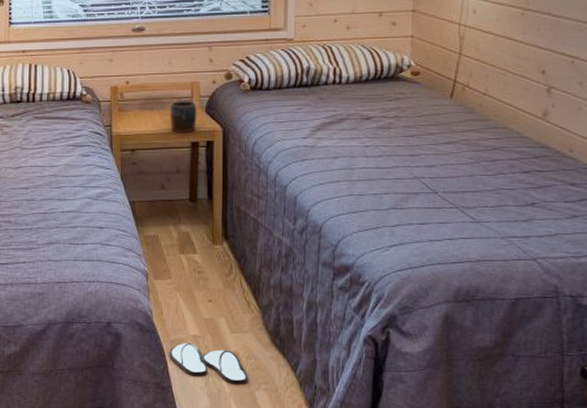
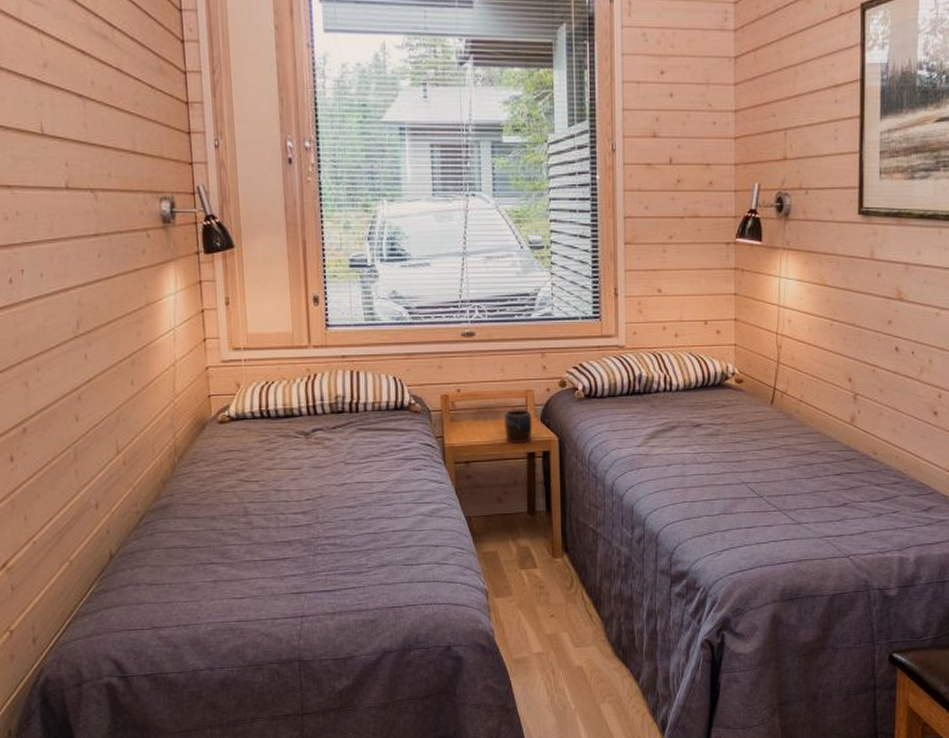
slippers: present [169,343,248,385] -> none [512,661,593,699]

